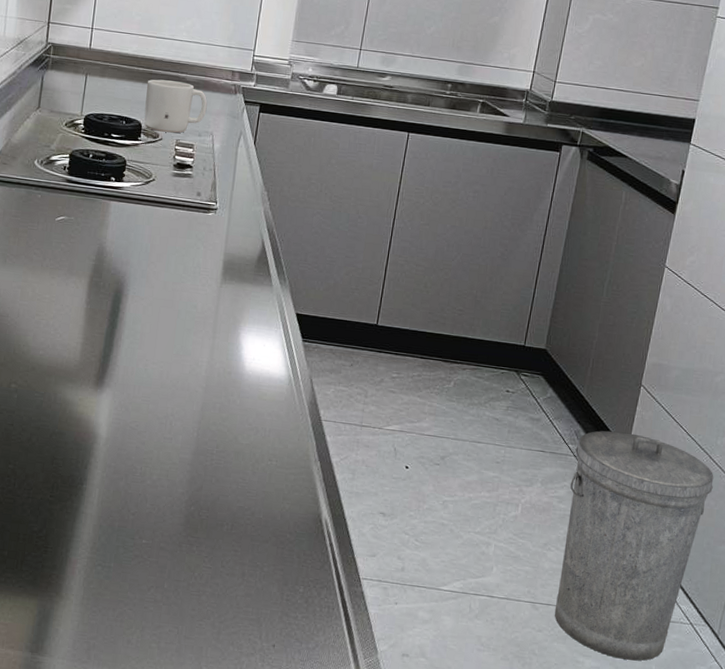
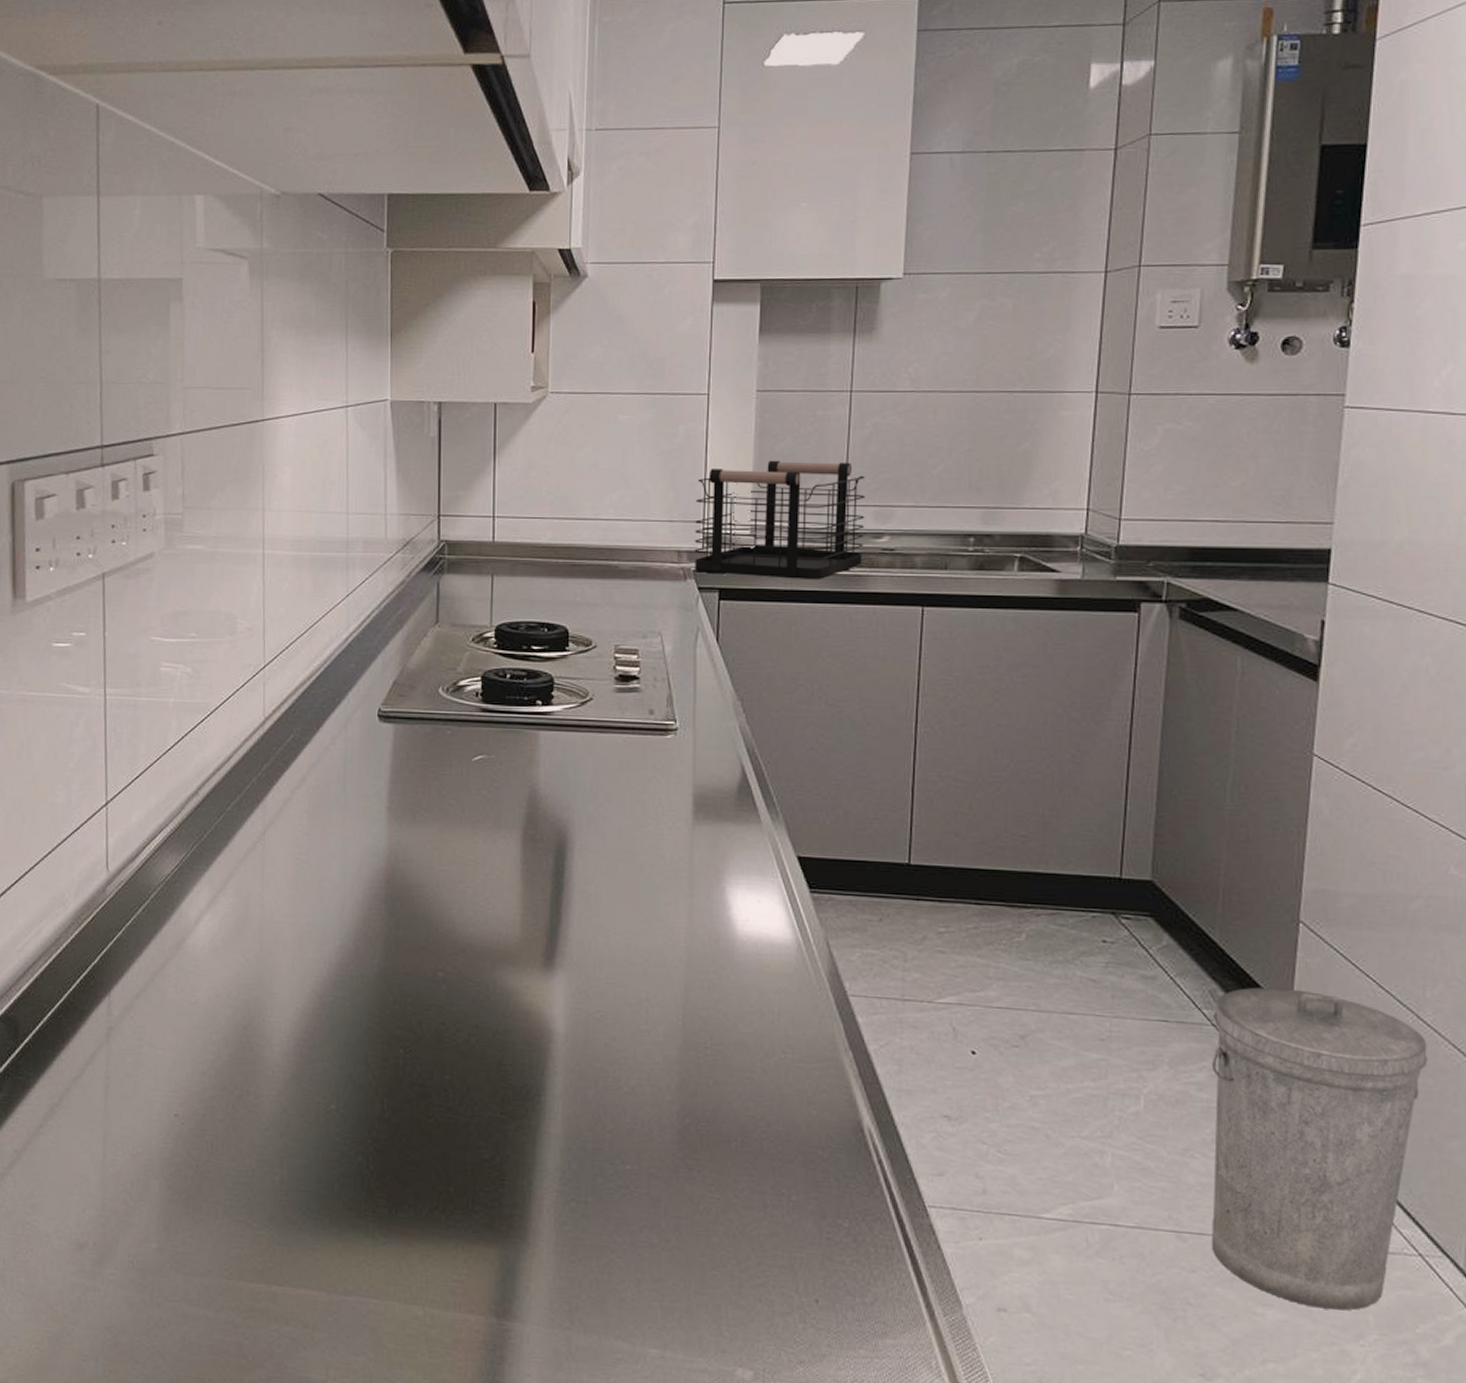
mug: present [144,79,208,133] -> none [569,571,650,637]
dish rack: none [244,8,378,105] -> present [694,460,865,581]

